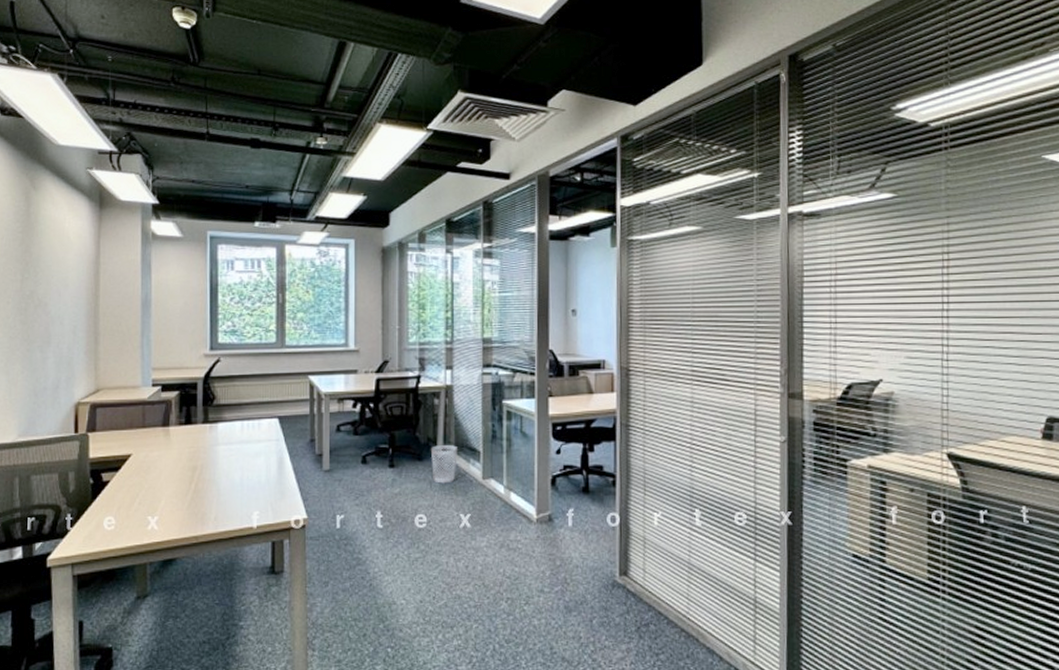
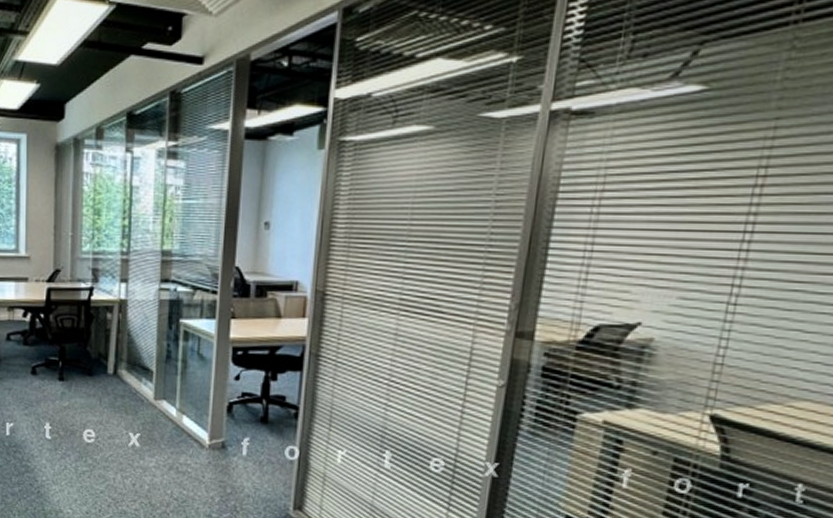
wastebasket: present [430,445,457,484] -> none [101,361,129,401]

